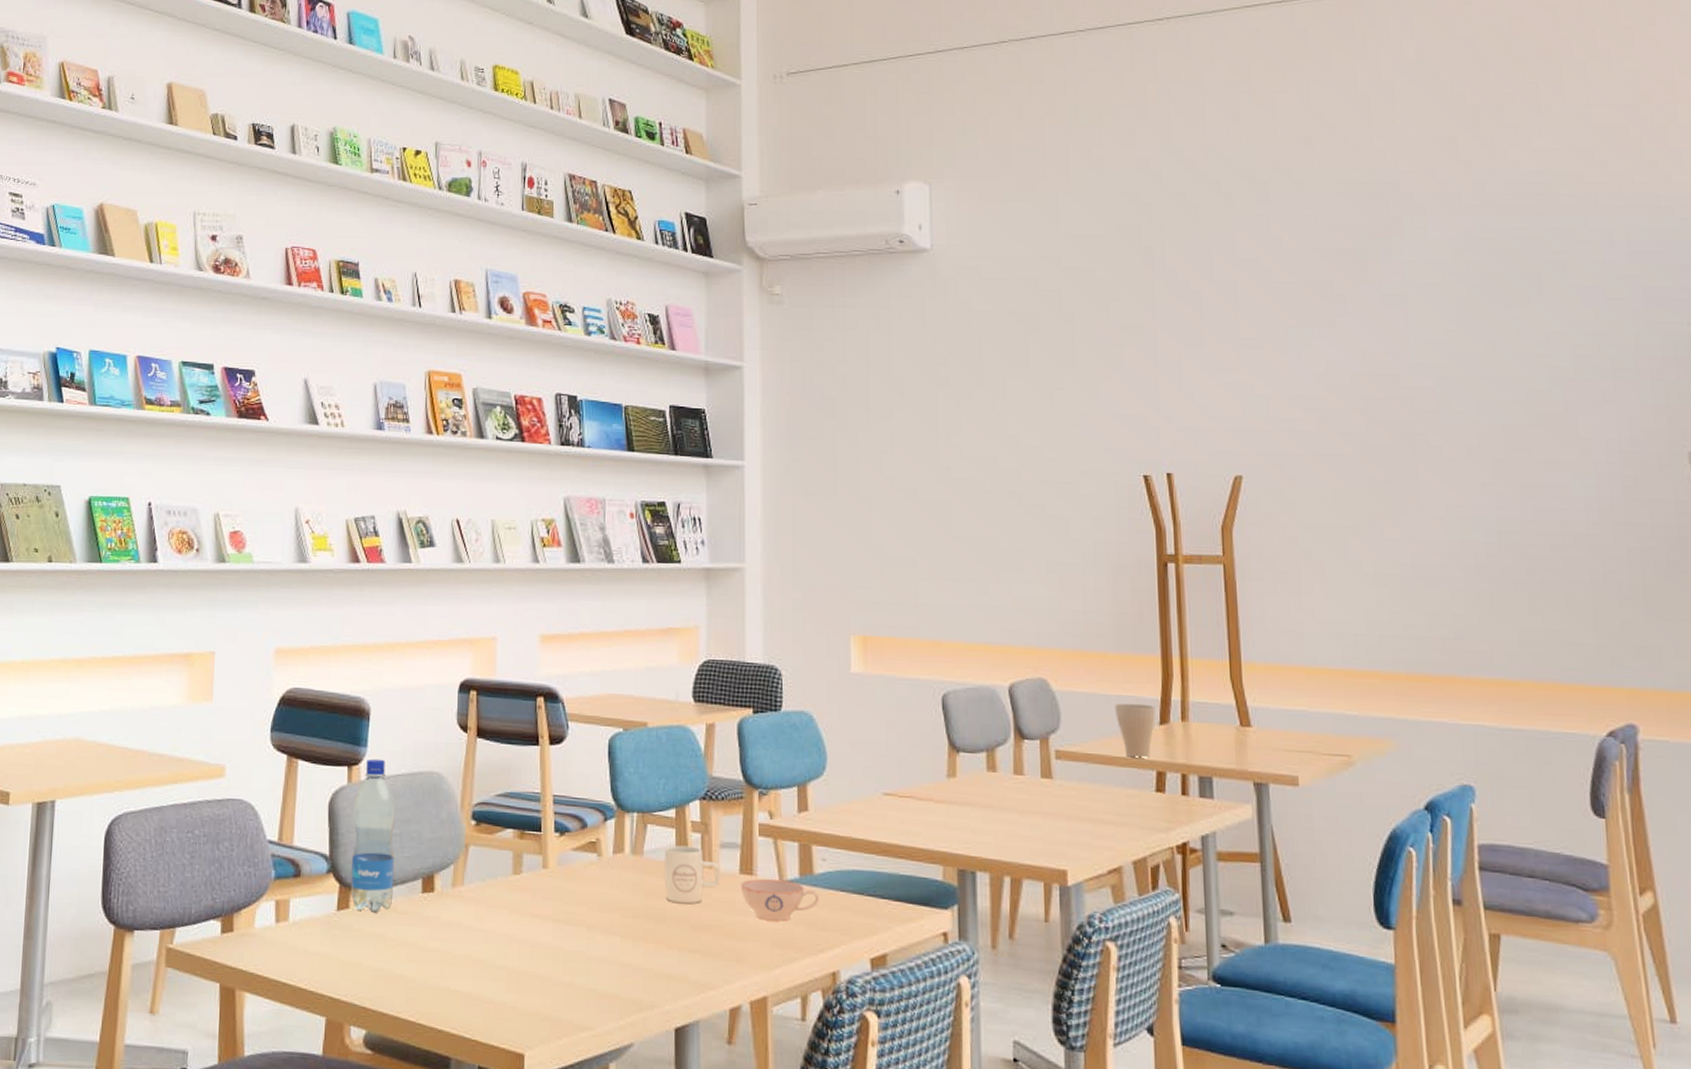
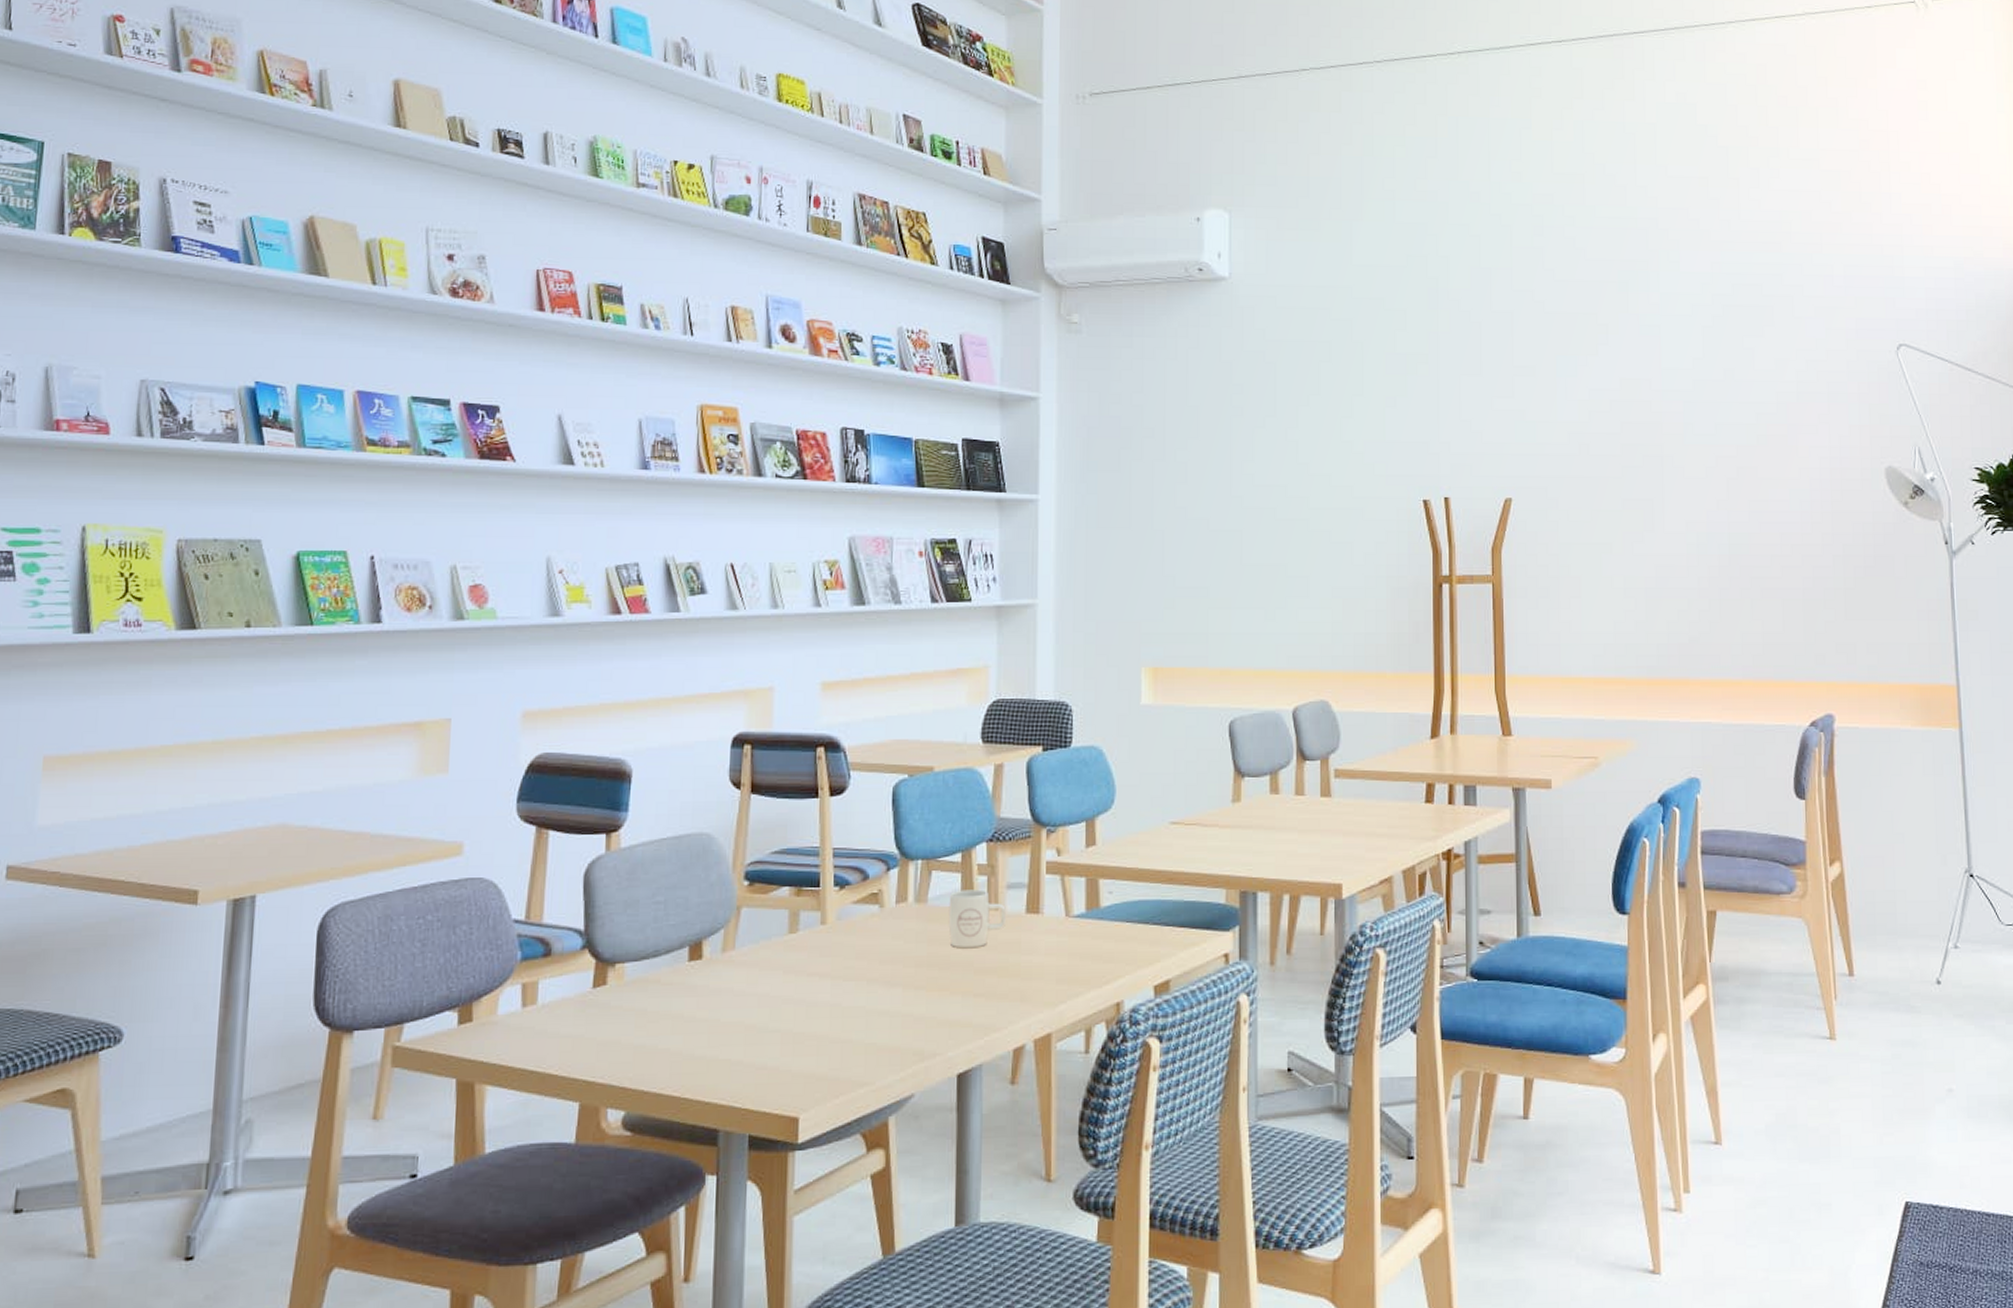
bottle: present [350,758,395,913] -> none [608,823,659,987]
teacup: present [740,879,819,921] -> none [1026,916,1104,958]
cup: present [1114,703,1155,758] -> none [1390,719,1427,772]

